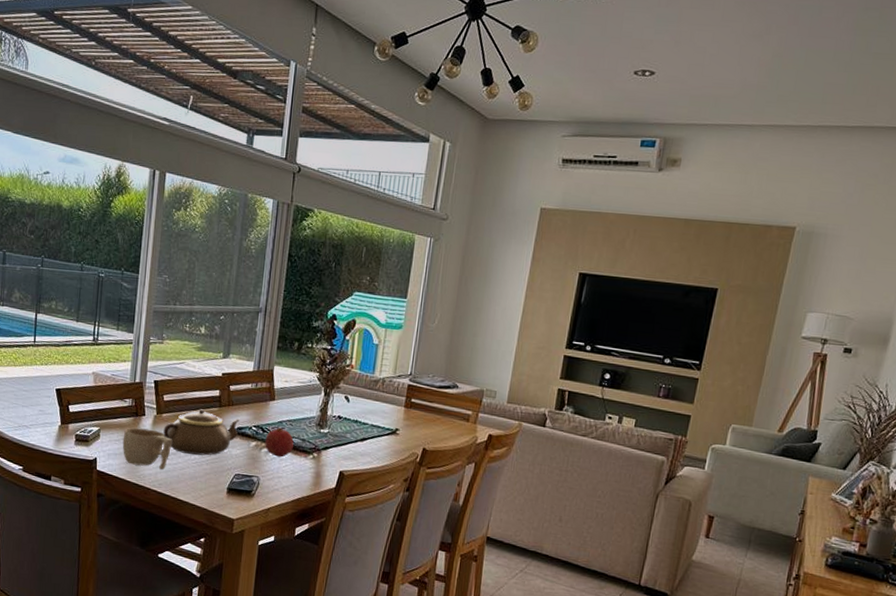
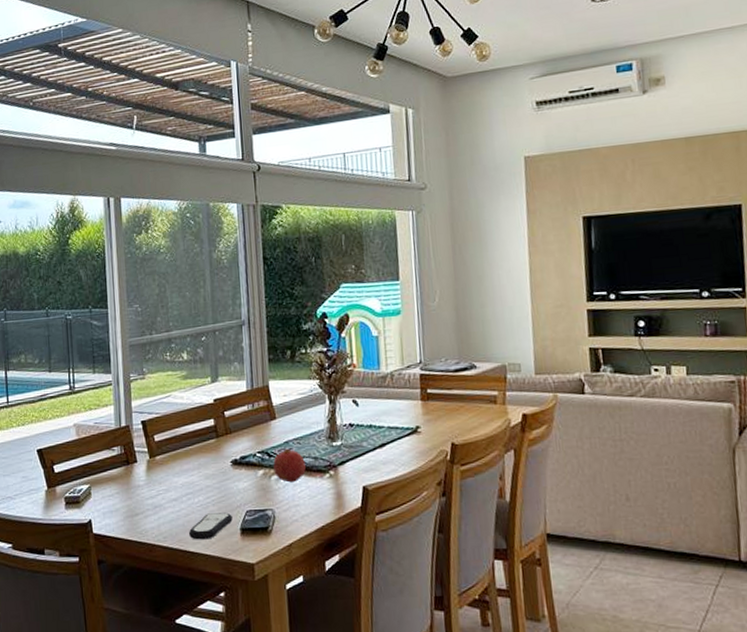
cup: present [122,427,172,471] -> none [116,476,171,521]
teapot: present [163,409,240,456] -> none [159,443,242,497]
remote control: none [182,470,222,493] -> present [189,512,233,540]

